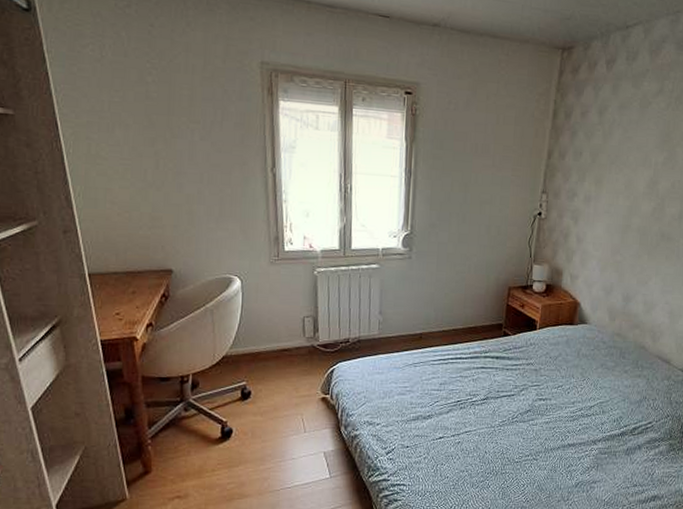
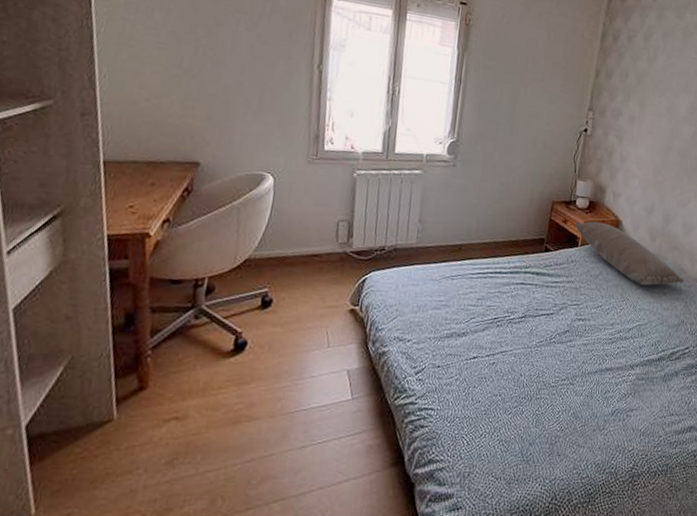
pillow: none [533,304,646,364] -> present [575,221,684,286]

